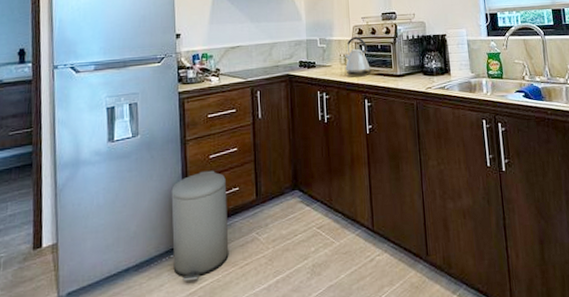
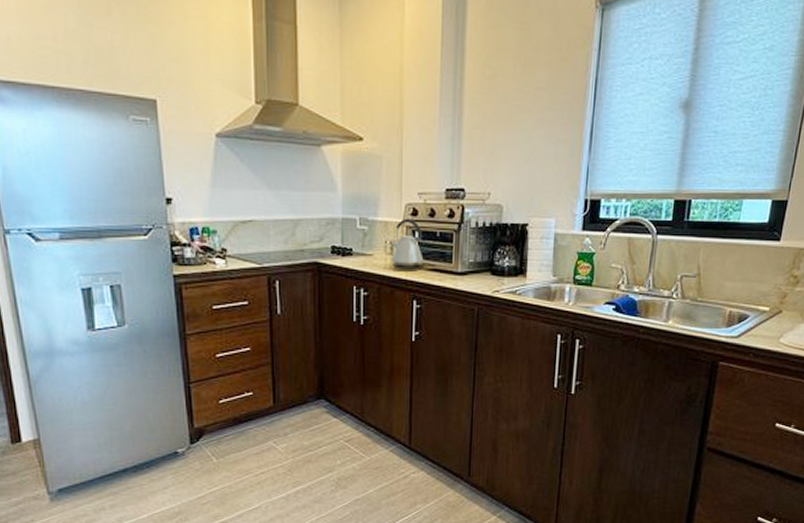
pedal bin: present [171,170,229,281] -> none [171,371,242,486]

